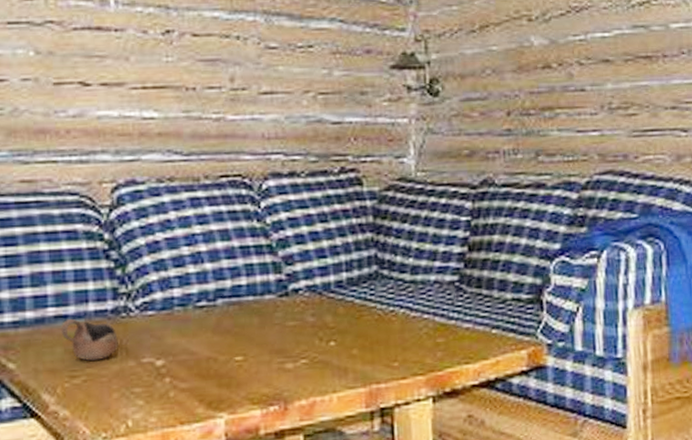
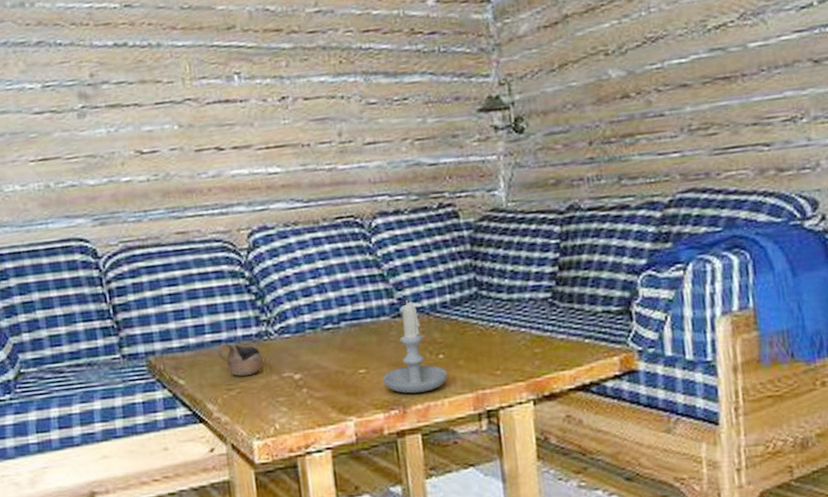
candle: none [262,276,338,387] -> present [383,299,447,394]

